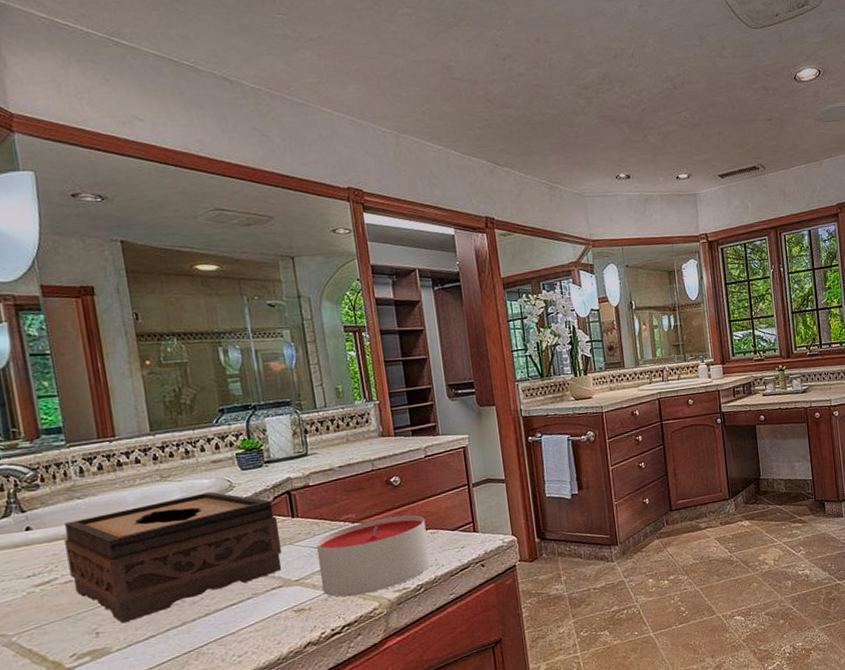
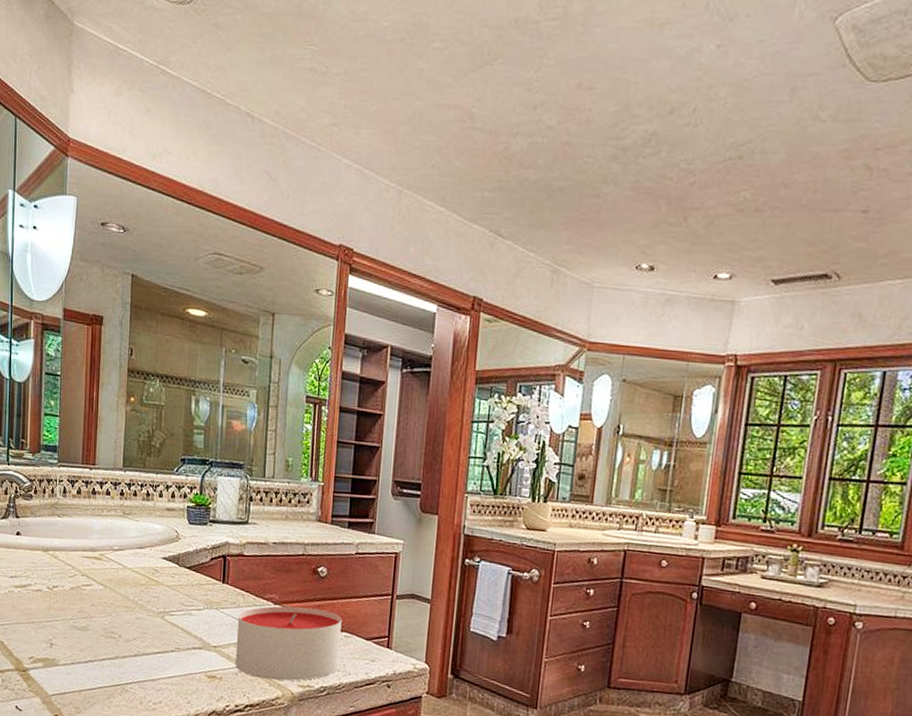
tissue box: present [64,492,282,624] -> none [41,535,210,642]

